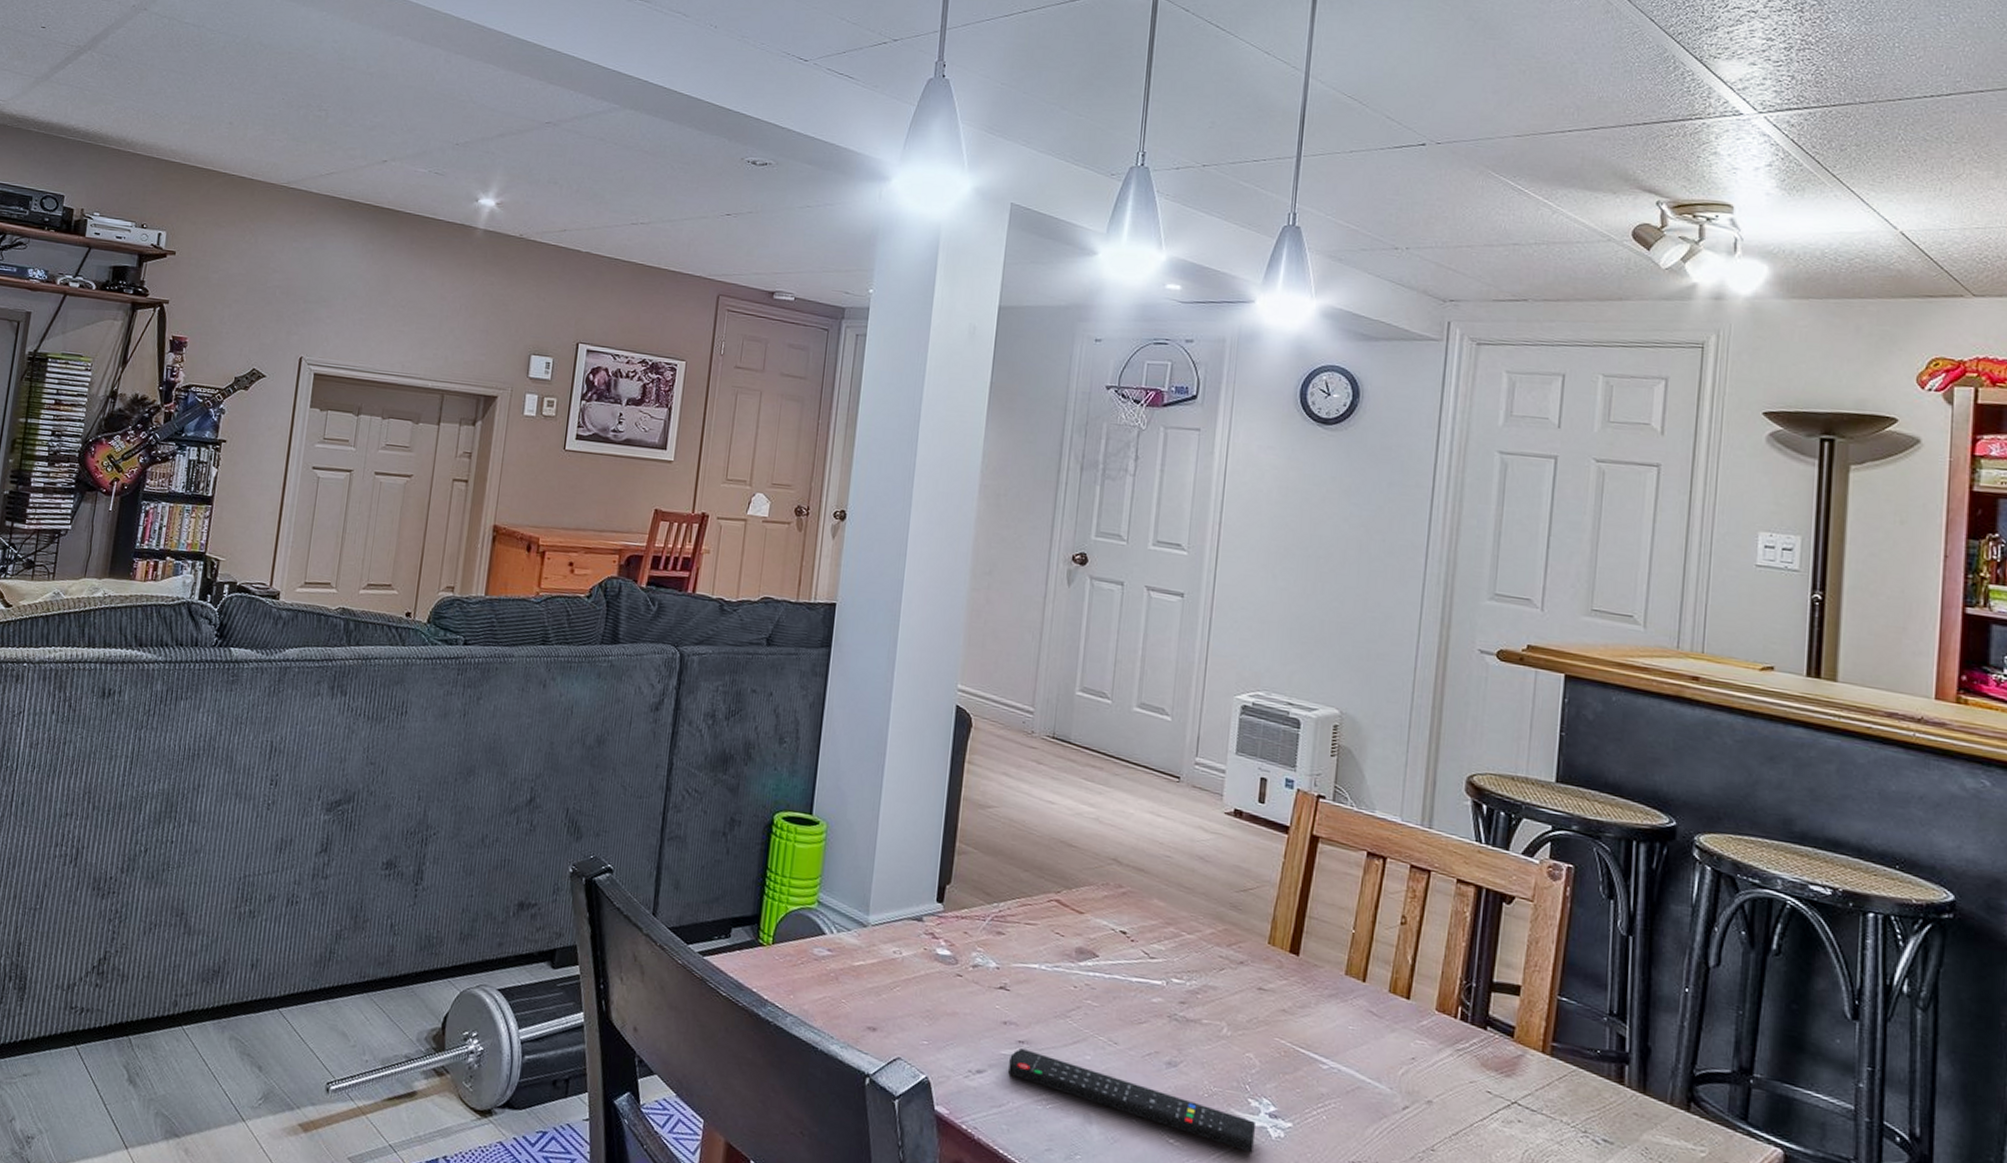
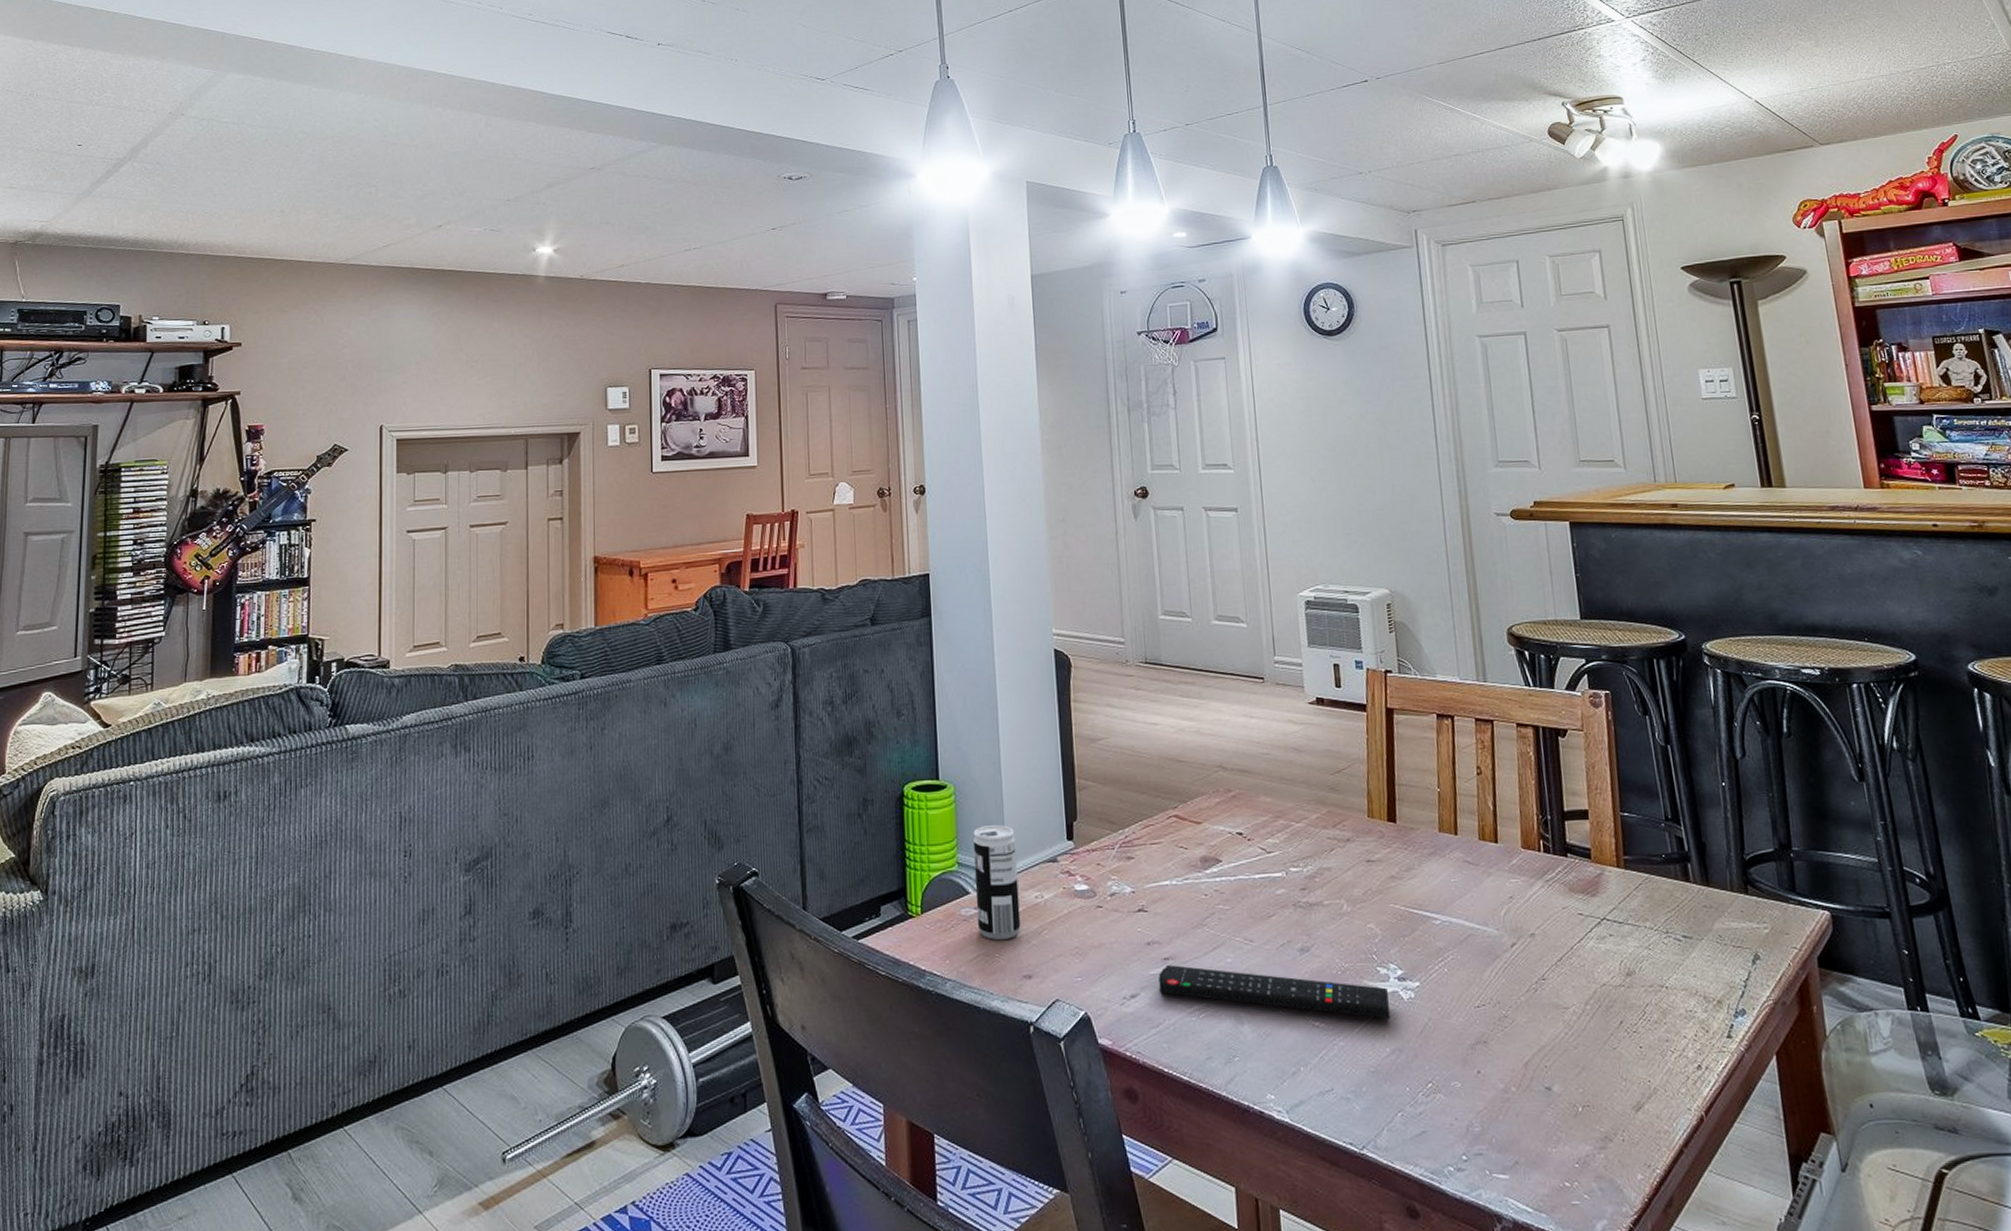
beverage can: none [828,869,883,988] -> present [973,825,1021,940]

